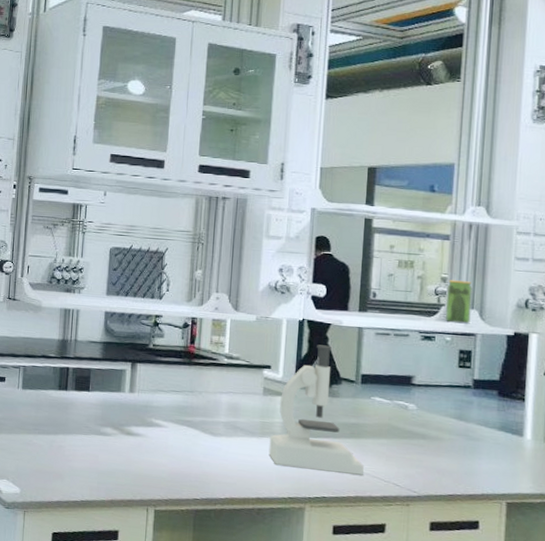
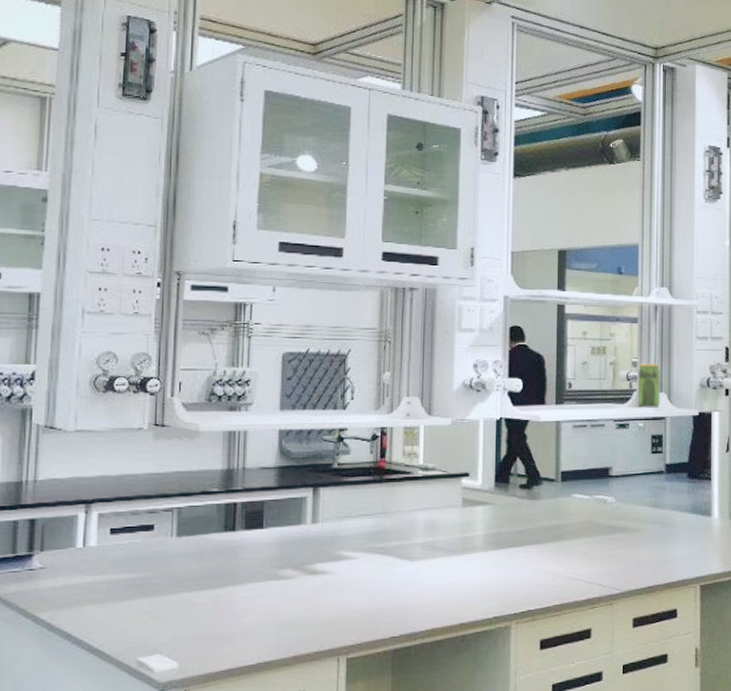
microscope: present [268,344,364,475] -> none [470,444,568,584]

